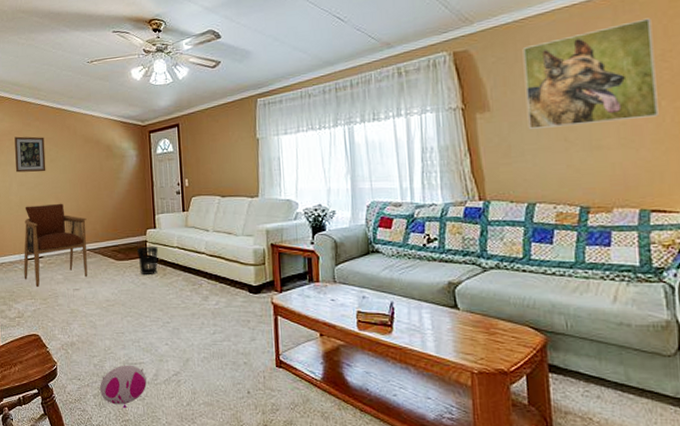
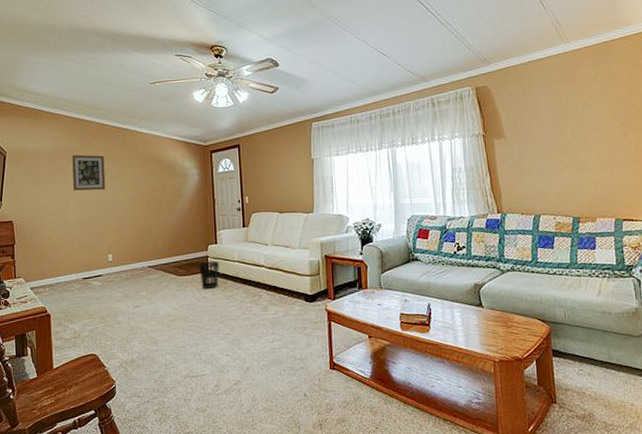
armchair: present [23,203,88,287] -> none [80,221,149,306]
plush toy: present [100,364,148,409] -> none [160,378,209,422]
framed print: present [522,18,659,130] -> none [528,66,627,154]

